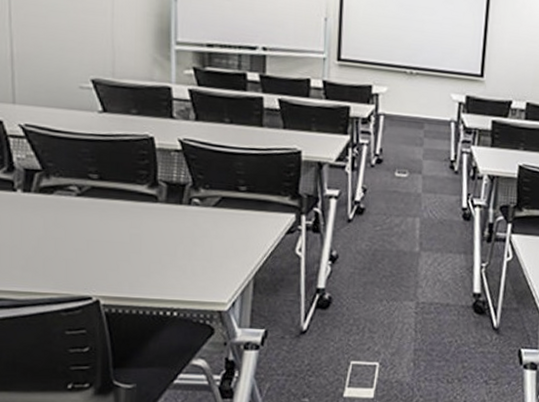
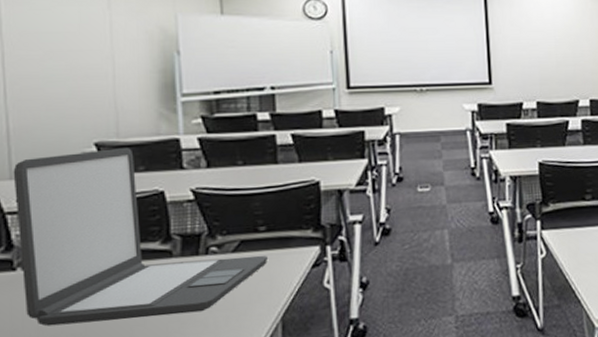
laptop: none [15,85,247,258] -> present [13,148,269,327]

